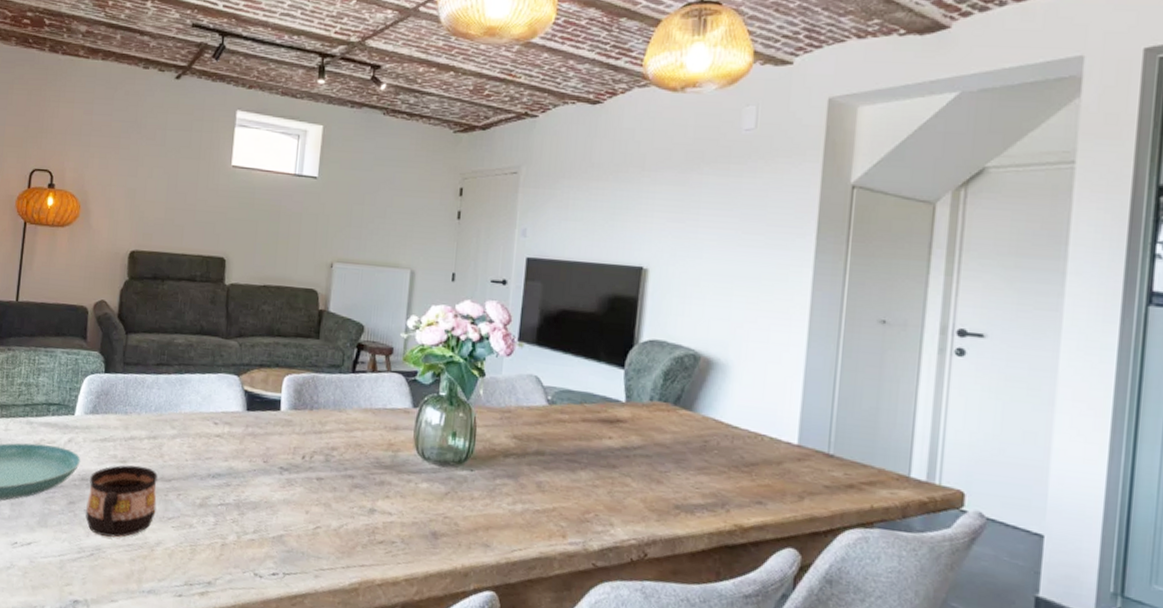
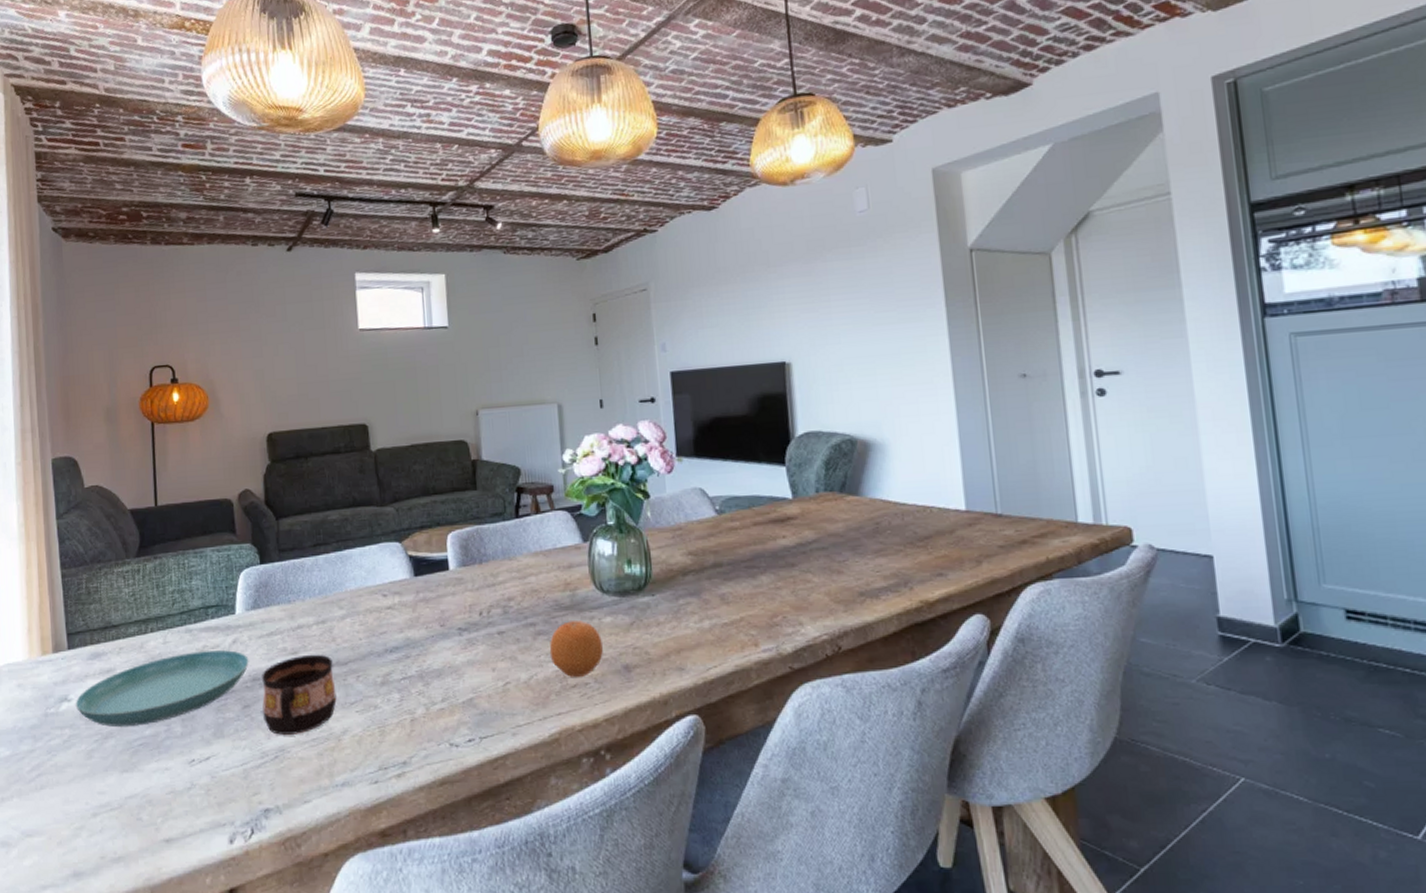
fruit: none [362,480,415,535] -> present [549,620,604,677]

